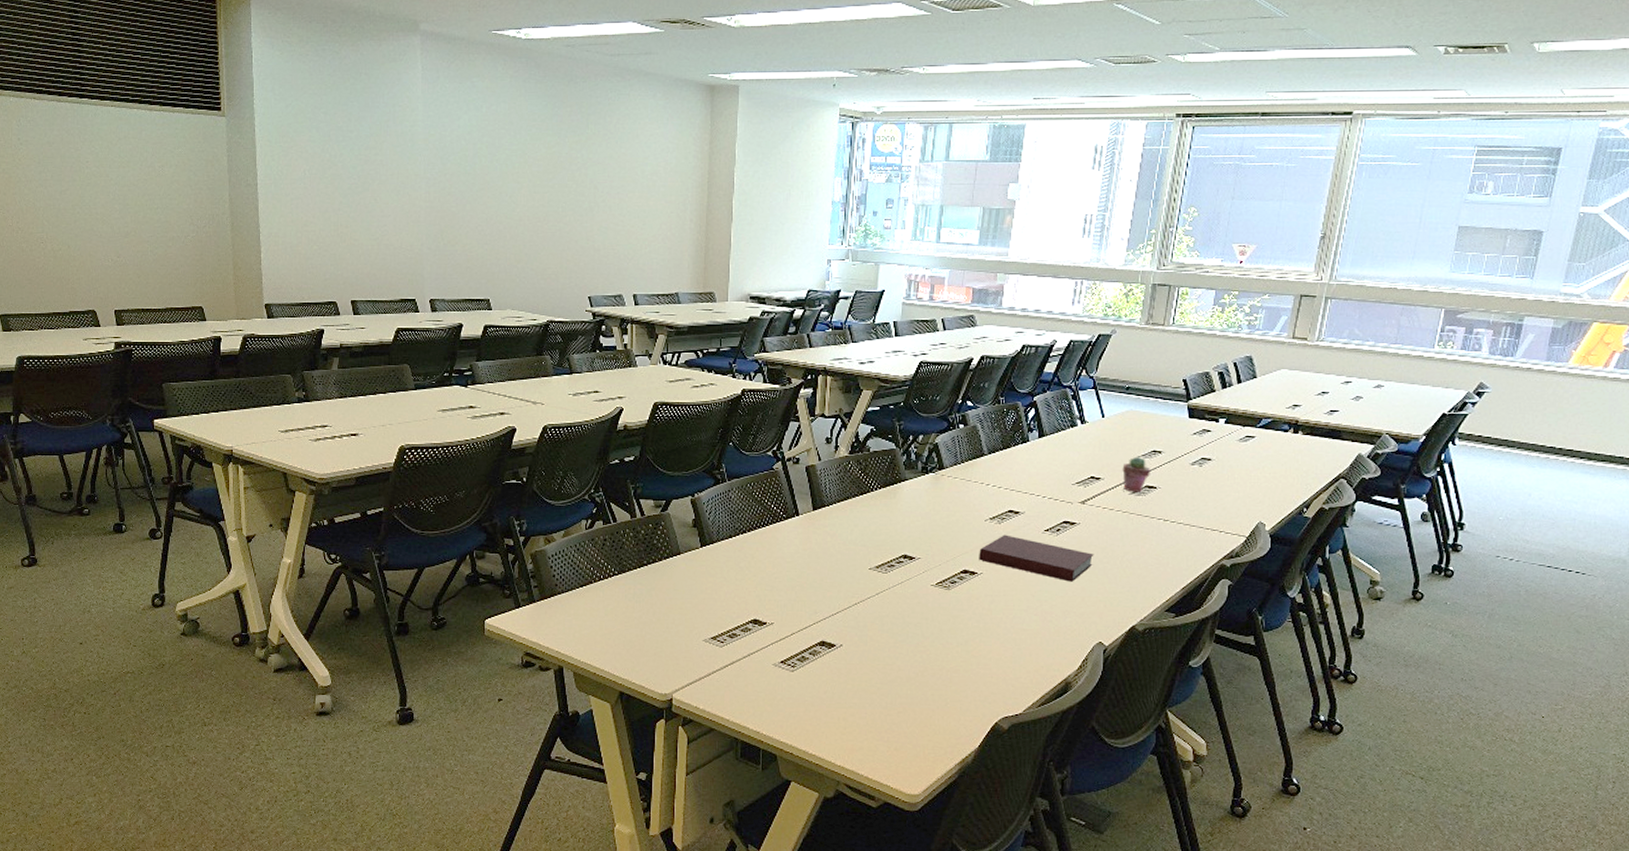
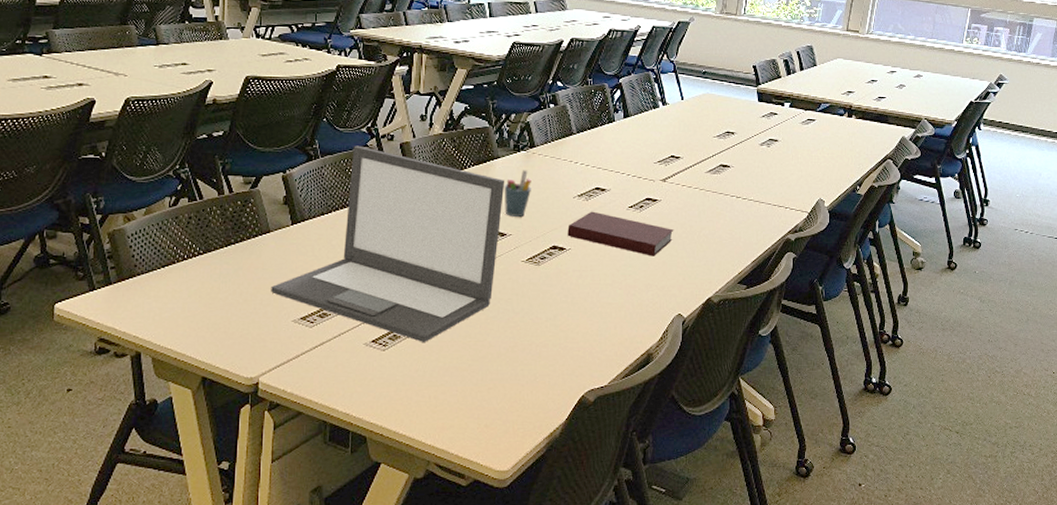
laptop: none [682,469,913,664] -> present [271,145,505,342]
pen holder: none [912,492,940,540] -> present [504,170,531,217]
potted succulent: present [1122,456,1151,492] -> none [699,136,725,171]

